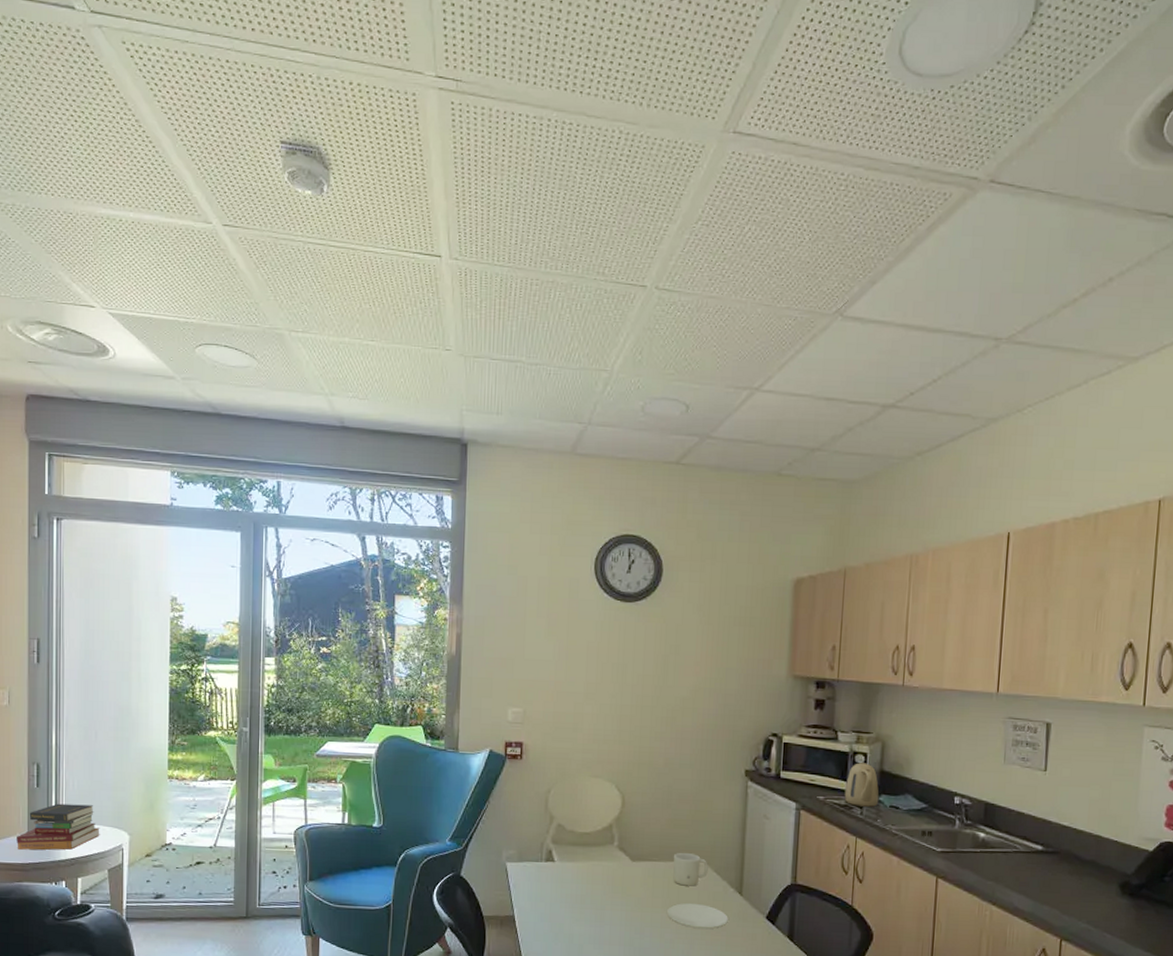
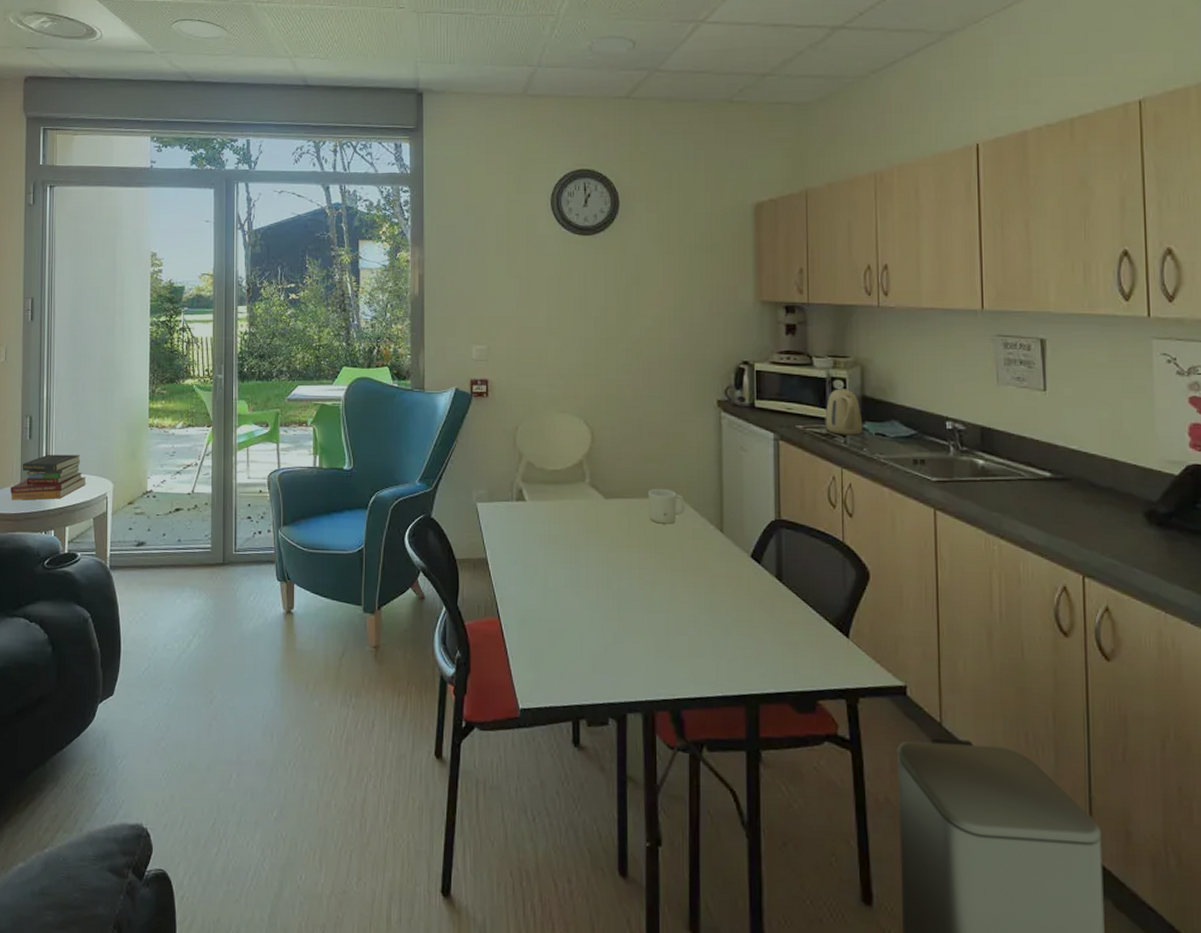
plate: present [667,903,728,929] -> none [645,541,710,569]

